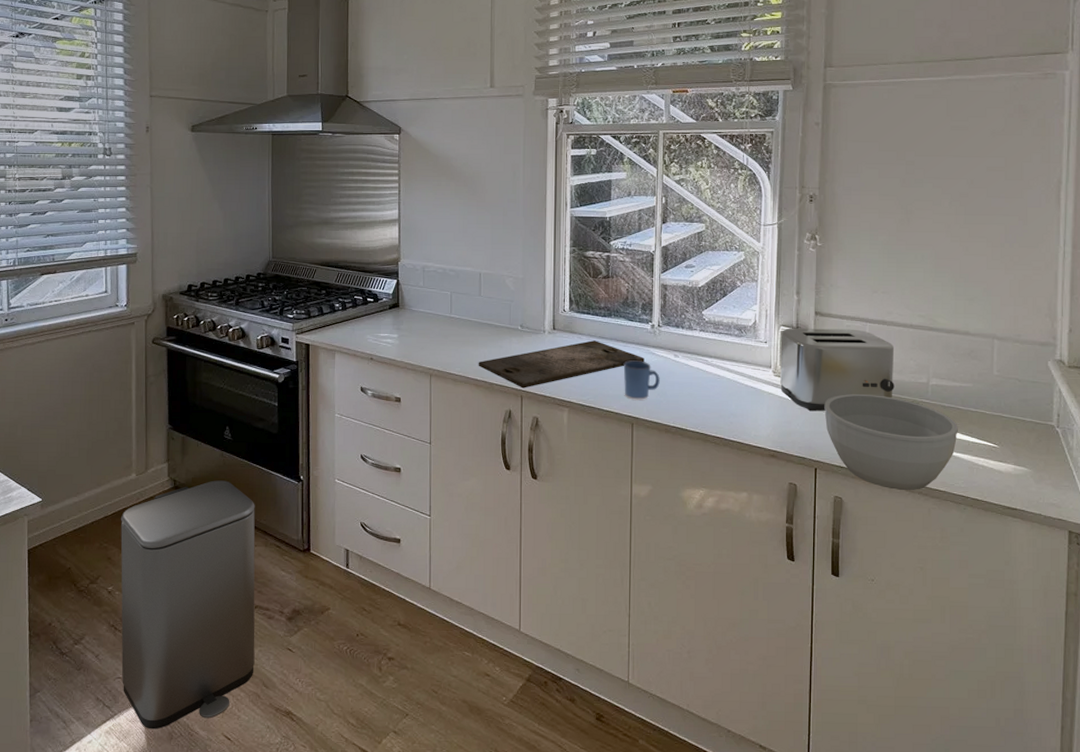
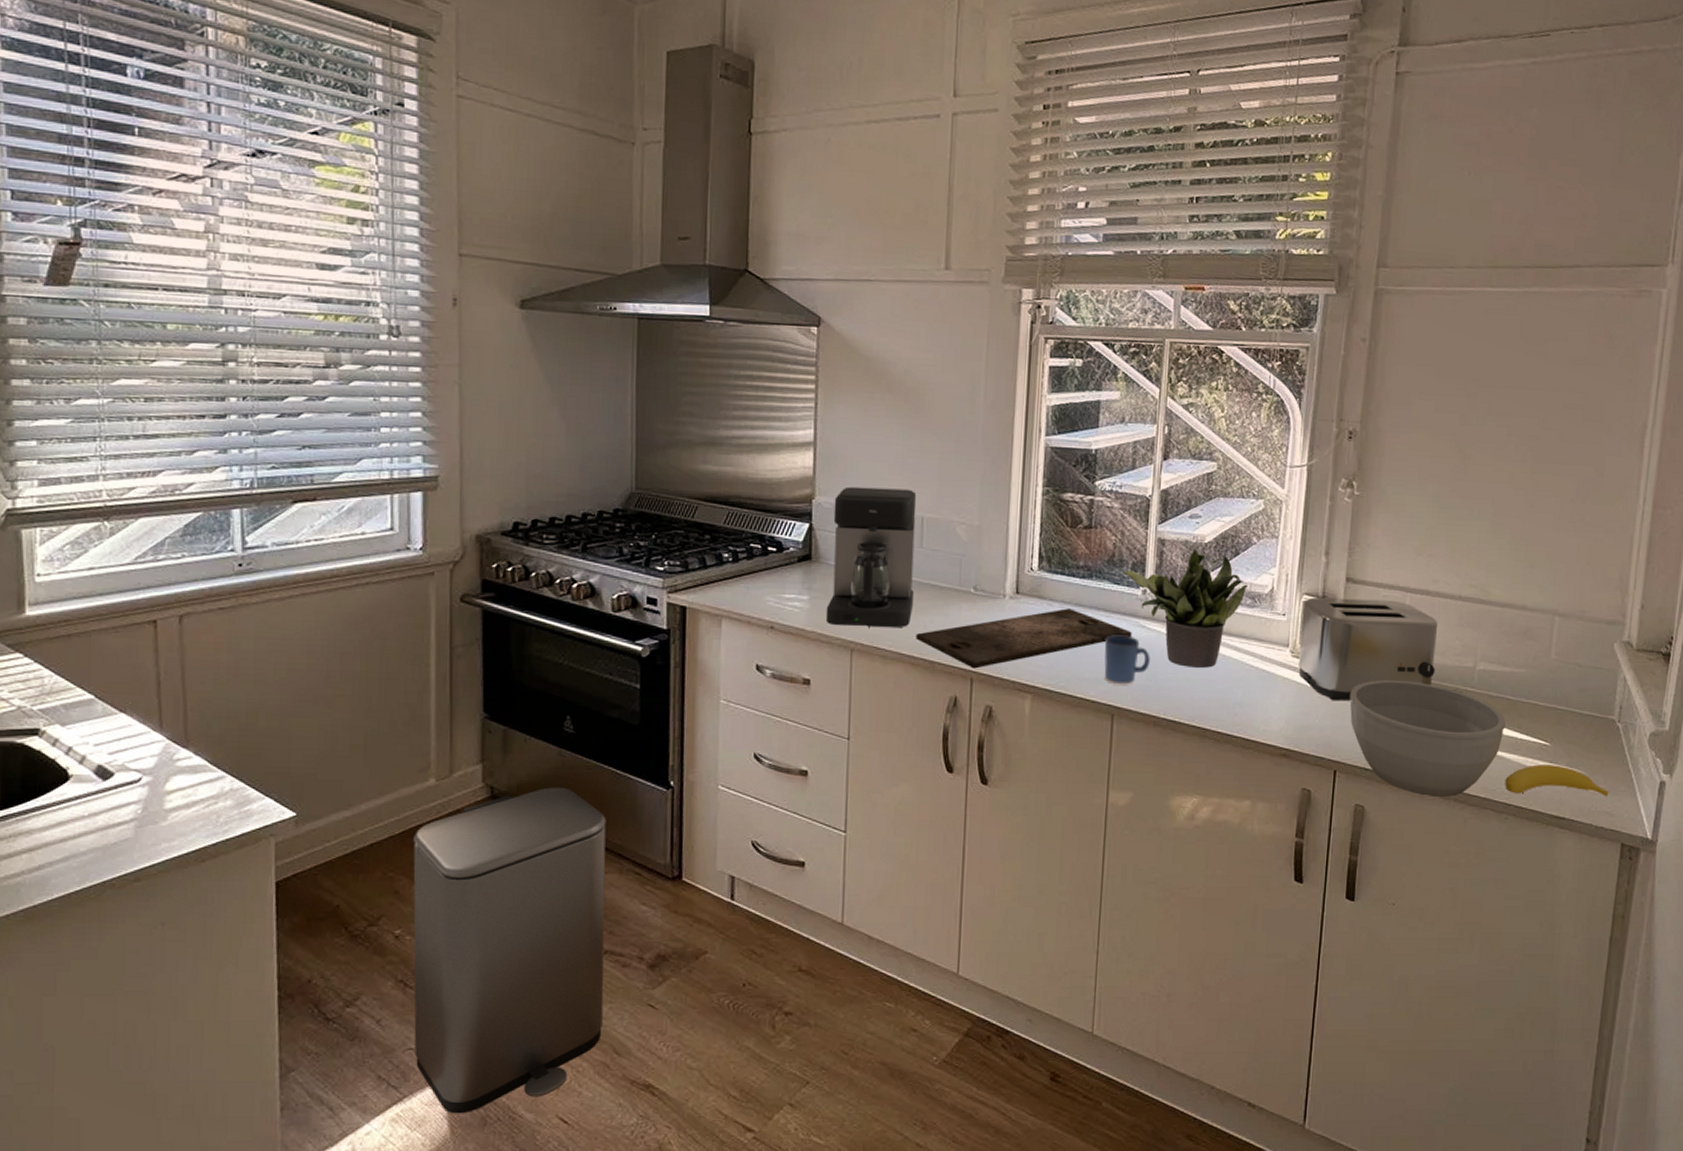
coffee maker: none [410,251,475,358] -> present [825,486,917,628]
potted plant: none [634,291,736,387] -> present [1121,548,1249,669]
banana: none [961,463,1054,491] -> present [1505,764,1609,797]

